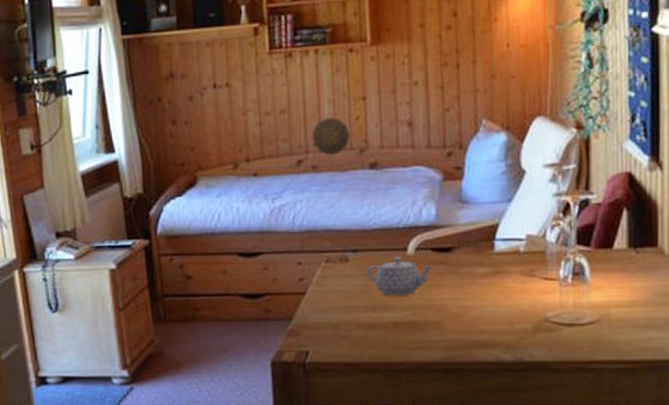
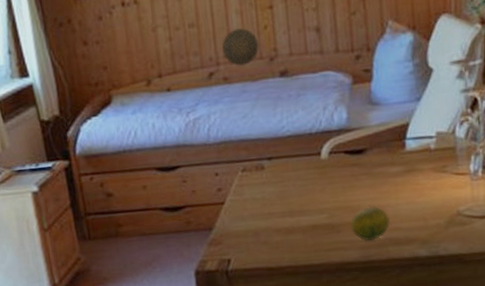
teapot: present [366,256,434,296] -> none [282,161,347,200]
fruit: none [434,307,476,341] -> present [350,206,391,241]

